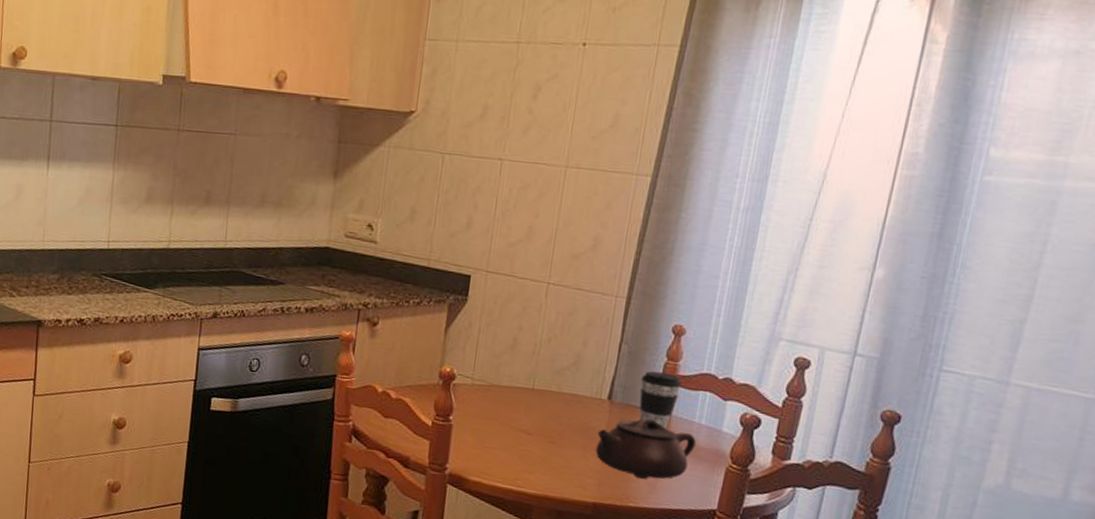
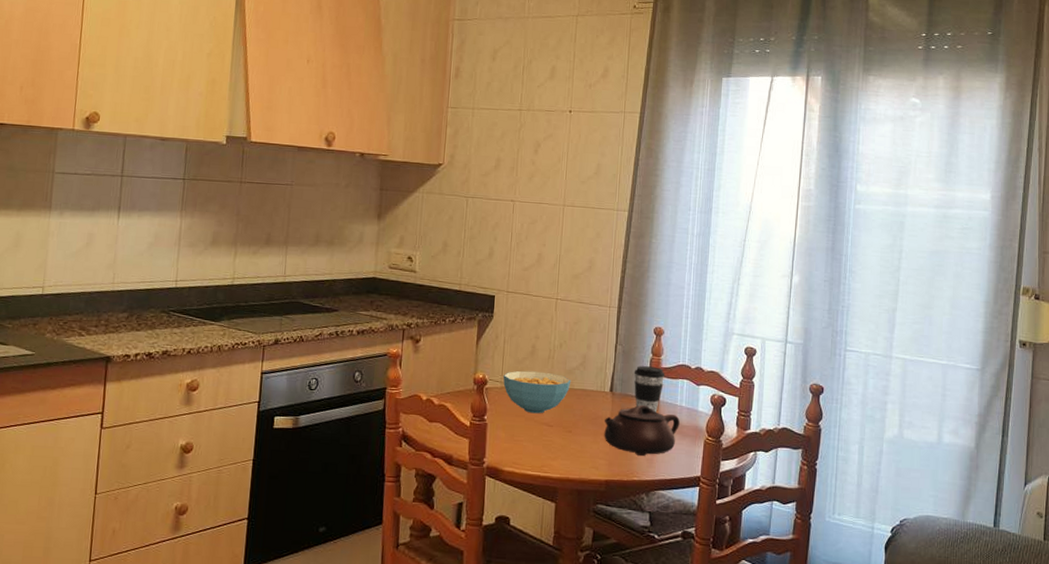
cereal bowl: none [474,366,560,419] -> present [502,370,572,414]

